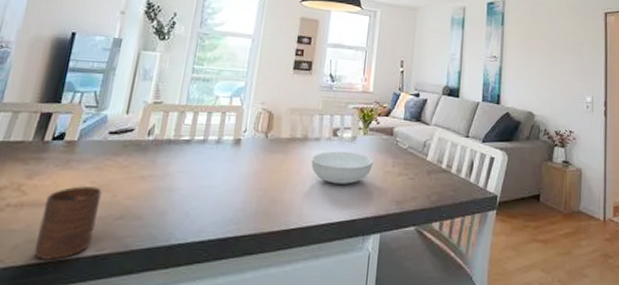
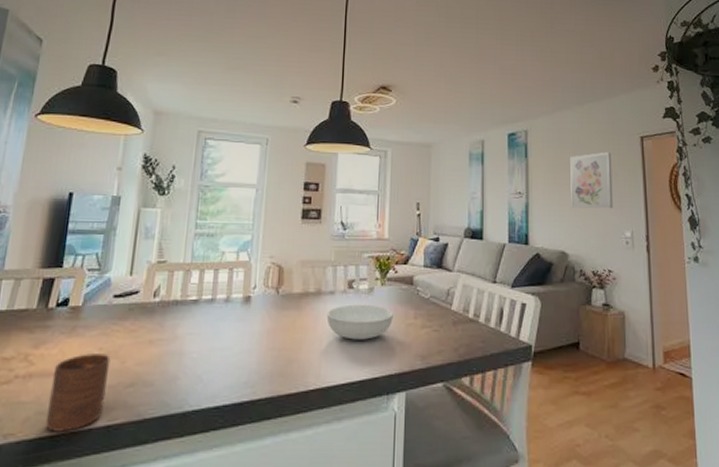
wall art: none [540,24,578,76] -> present [570,152,613,209]

